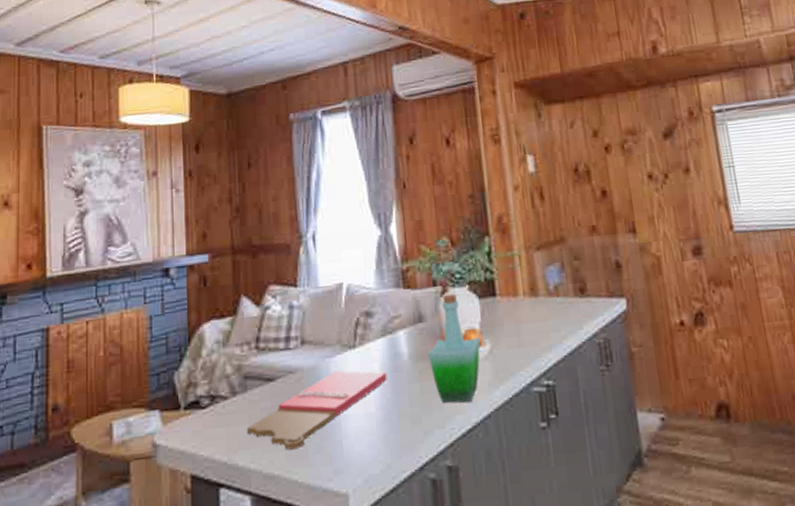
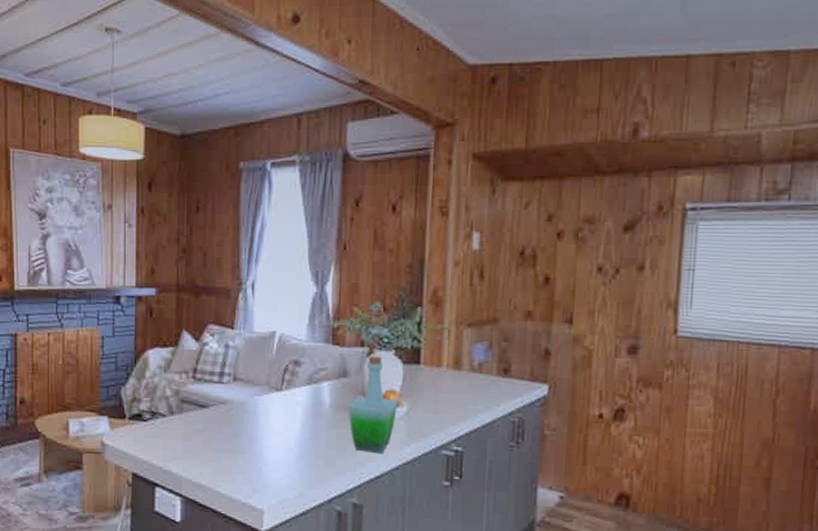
cutting board: present [246,370,387,450] -> none [180,408,308,467]

